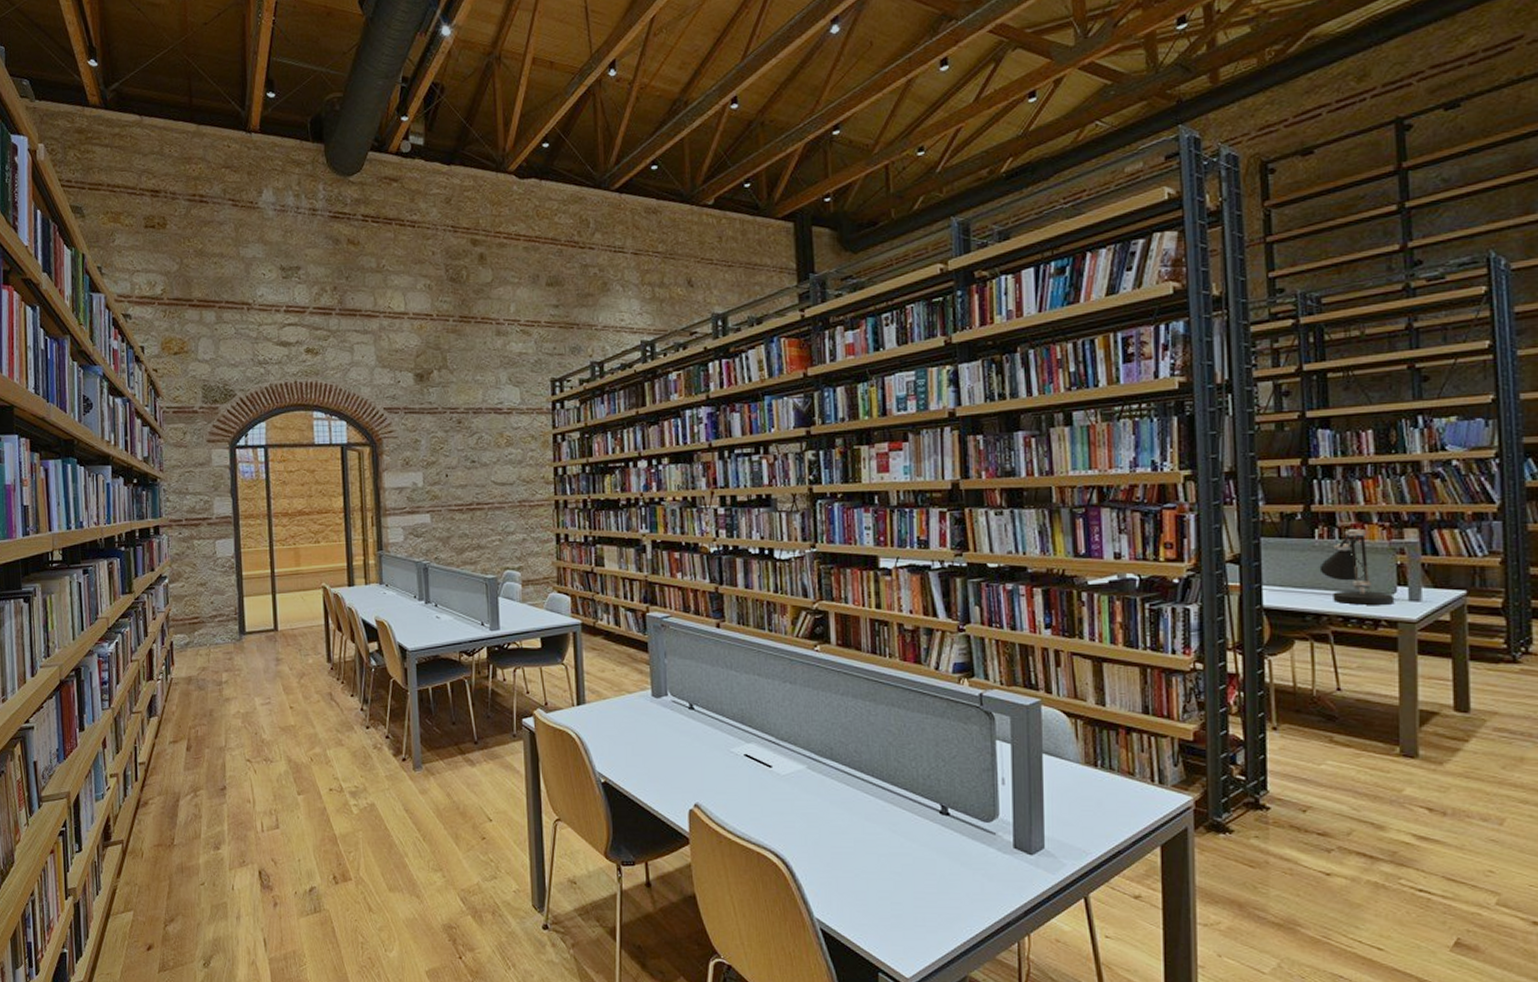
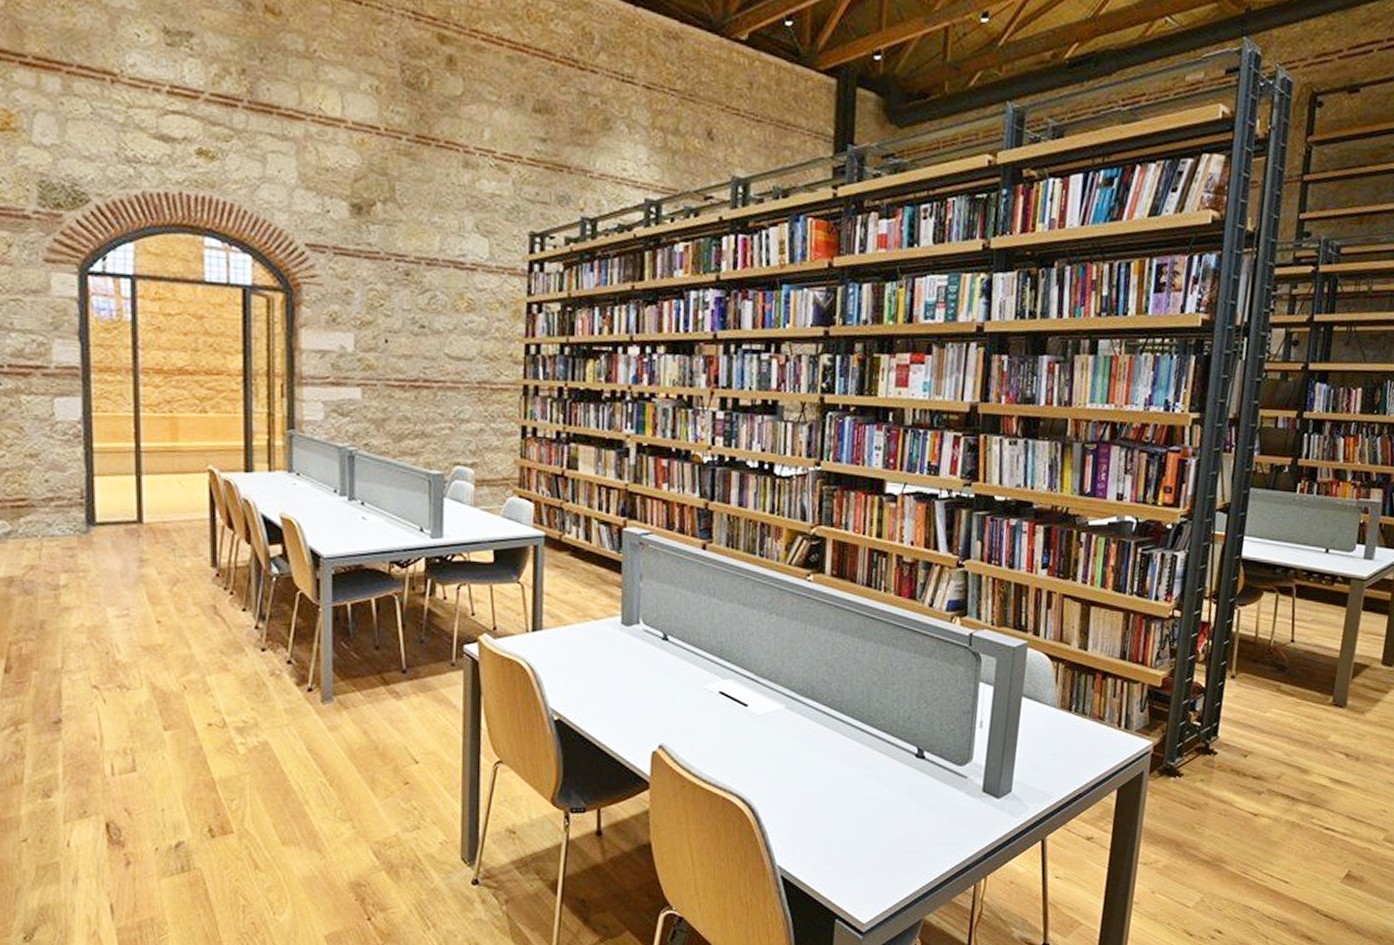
desk lamp: present [1319,529,1395,606] -> none [1295,486,1353,562]

